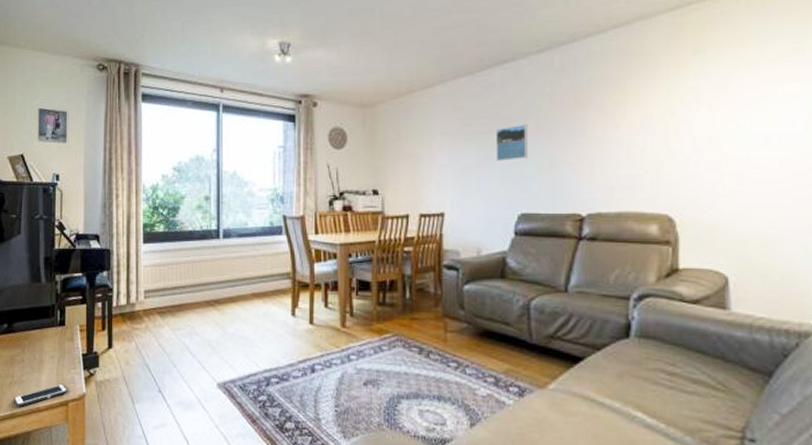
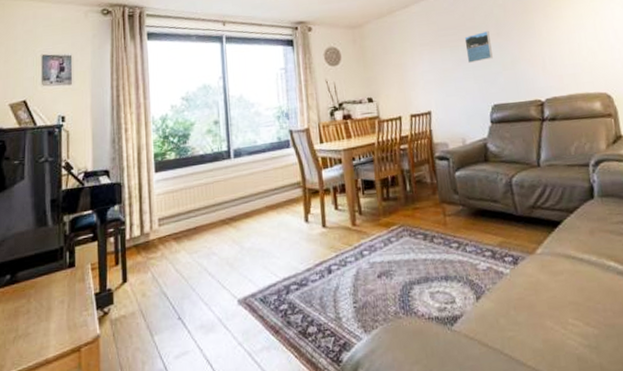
cell phone: present [14,383,68,407] -> none [18,328,81,364]

